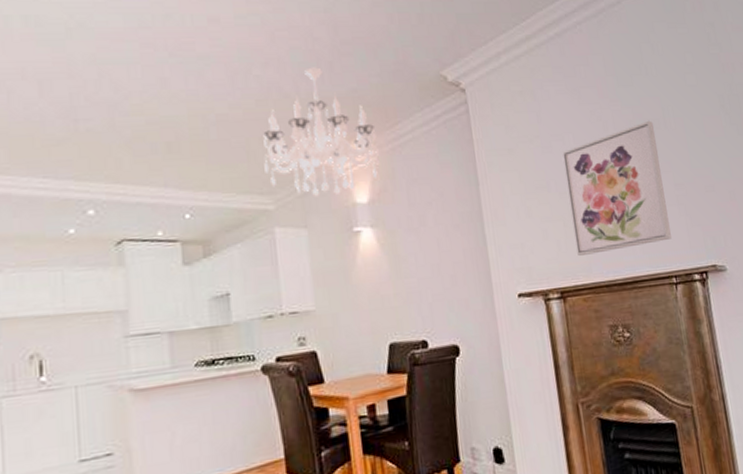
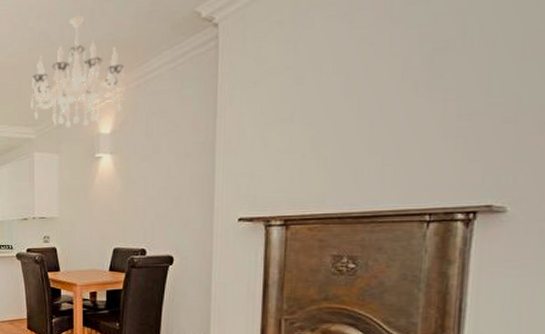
wall art: present [562,120,672,256] -> none [311,42,447,187]

